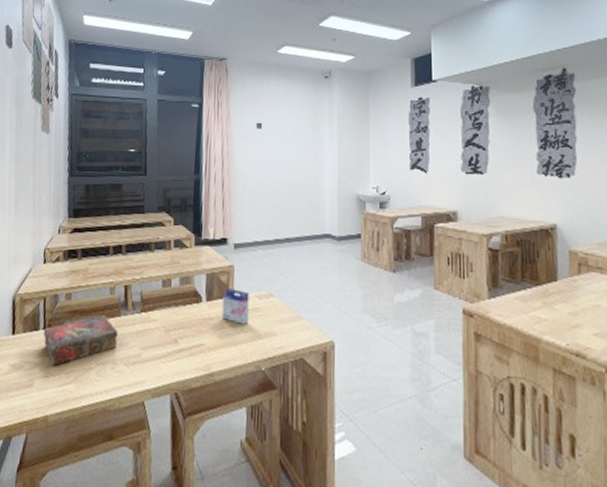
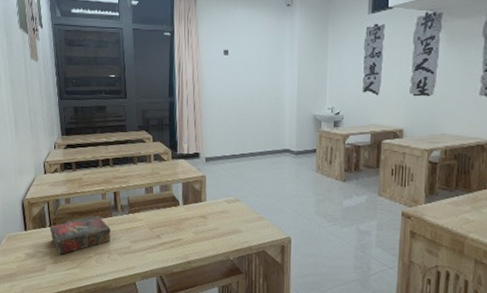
ink box: present [221,287,250,325] -> none [196,193,220,224]

